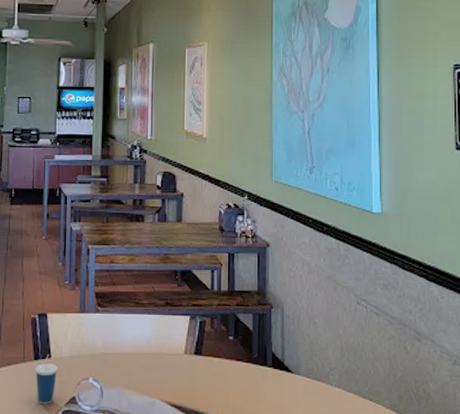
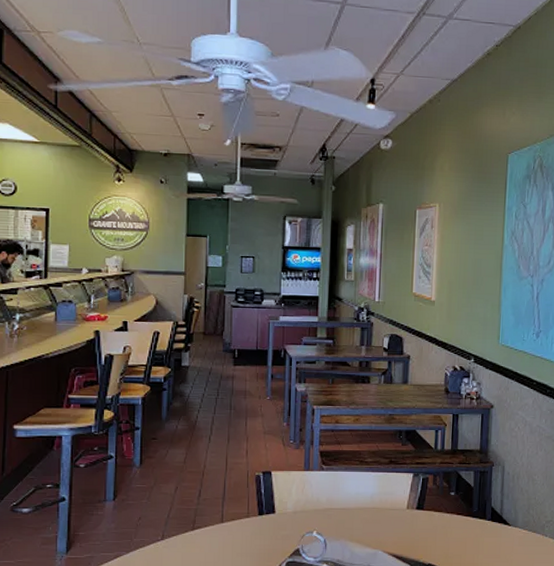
cup: present [34,353,58,404] -> none [258,509,282,556]

